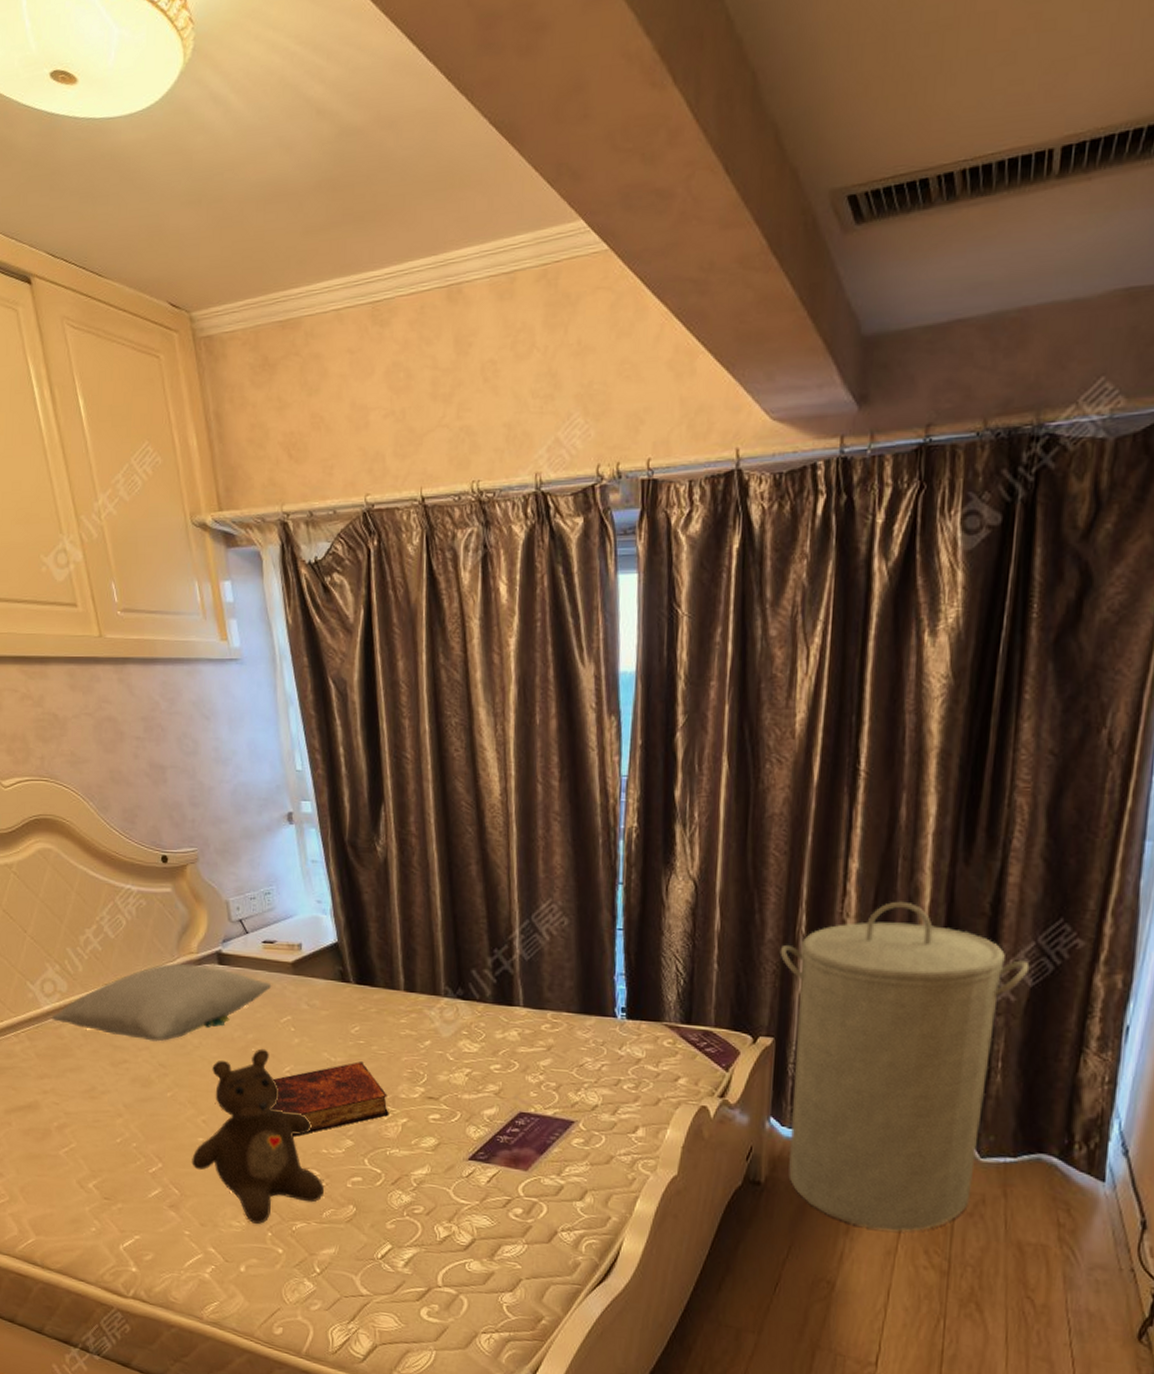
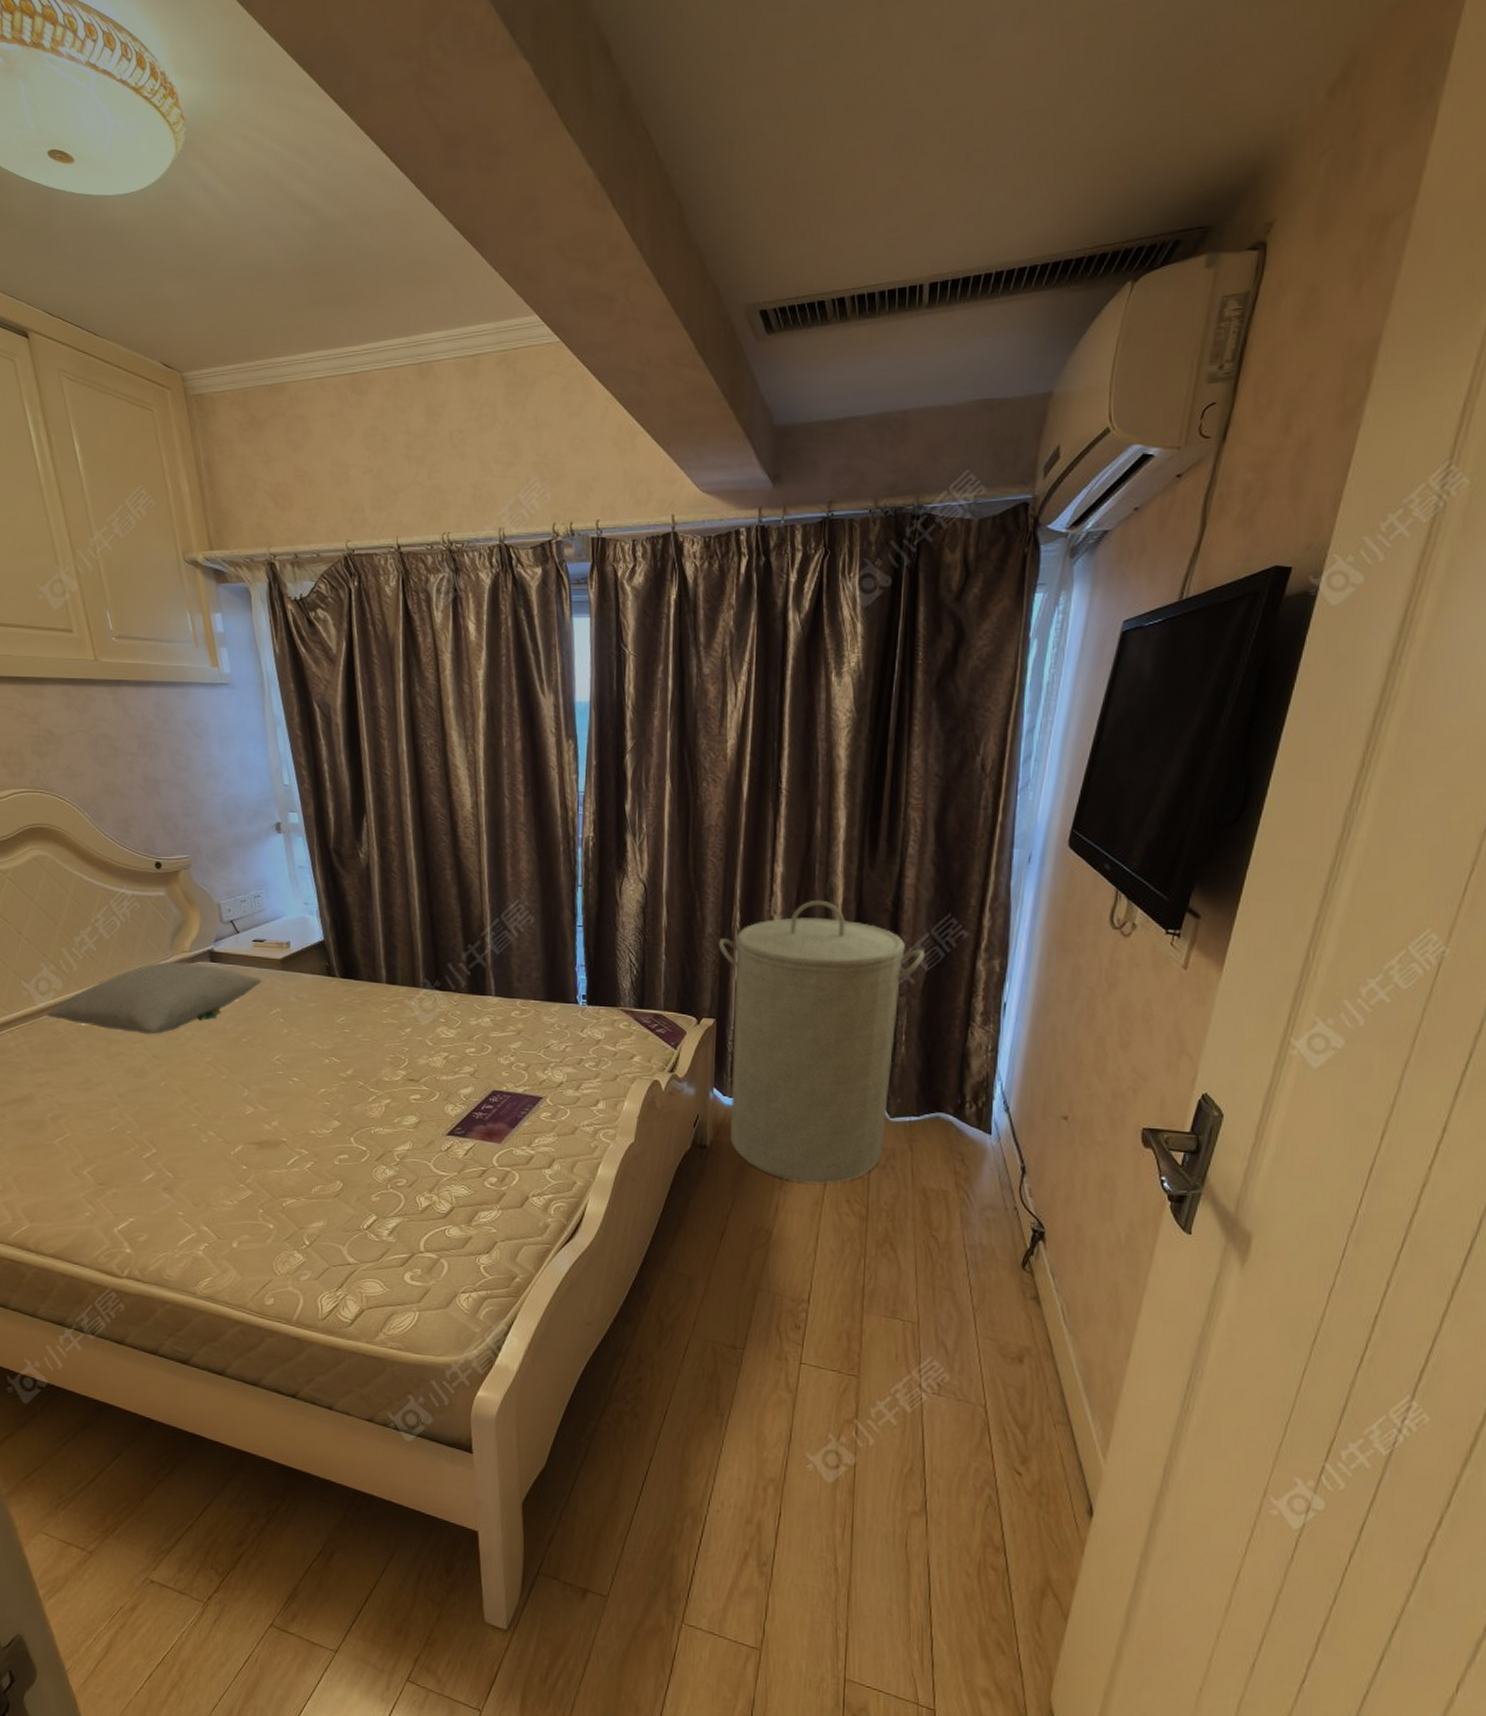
teddy bear: present [192,1048,325,1225] -> none [185,1039,314,1203]
book: present [271,1061,389,1136] -> none [261,1049,373,1119]

